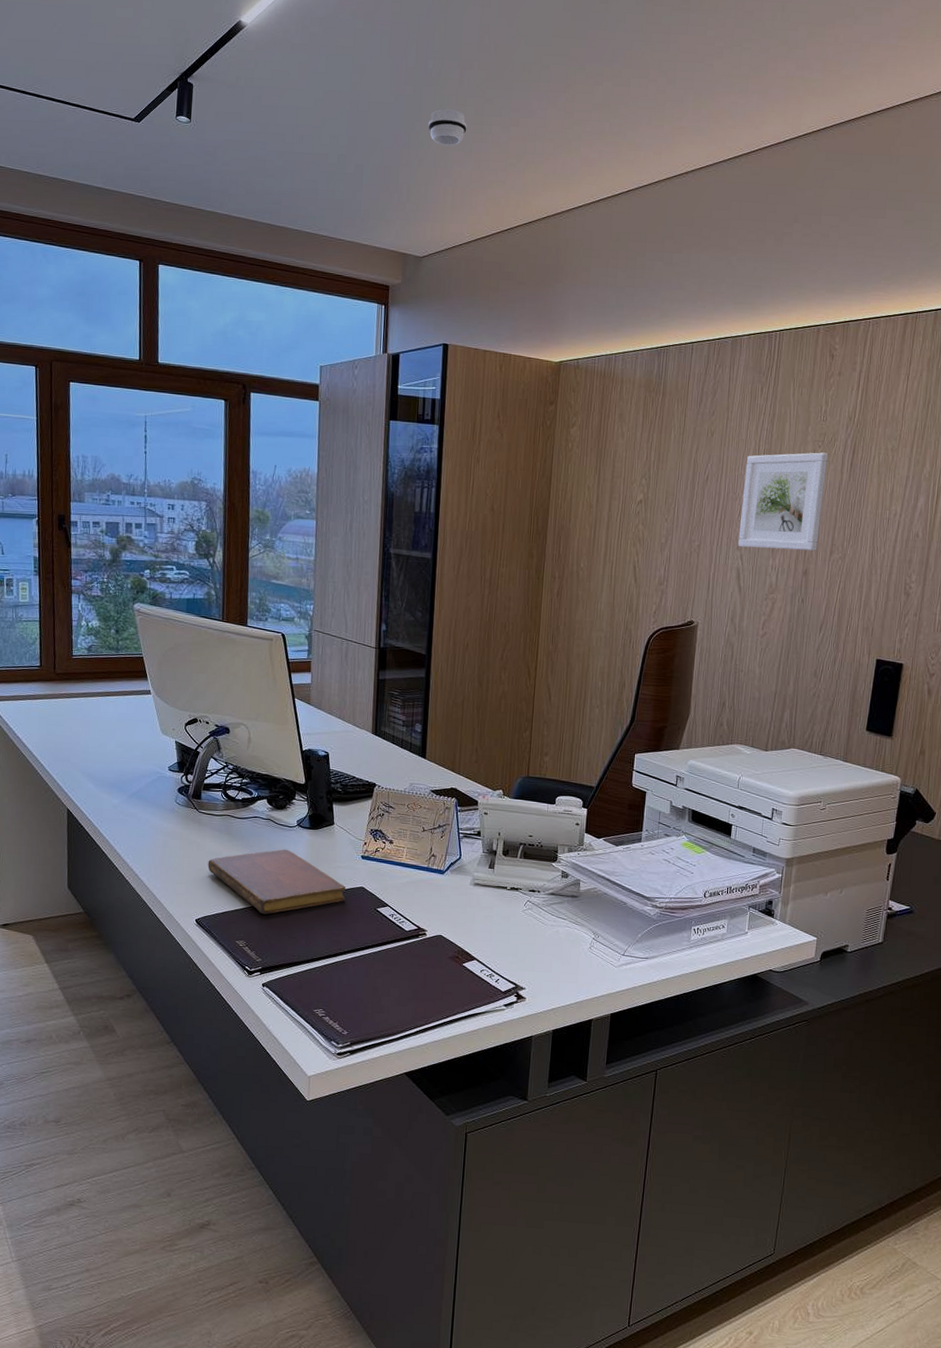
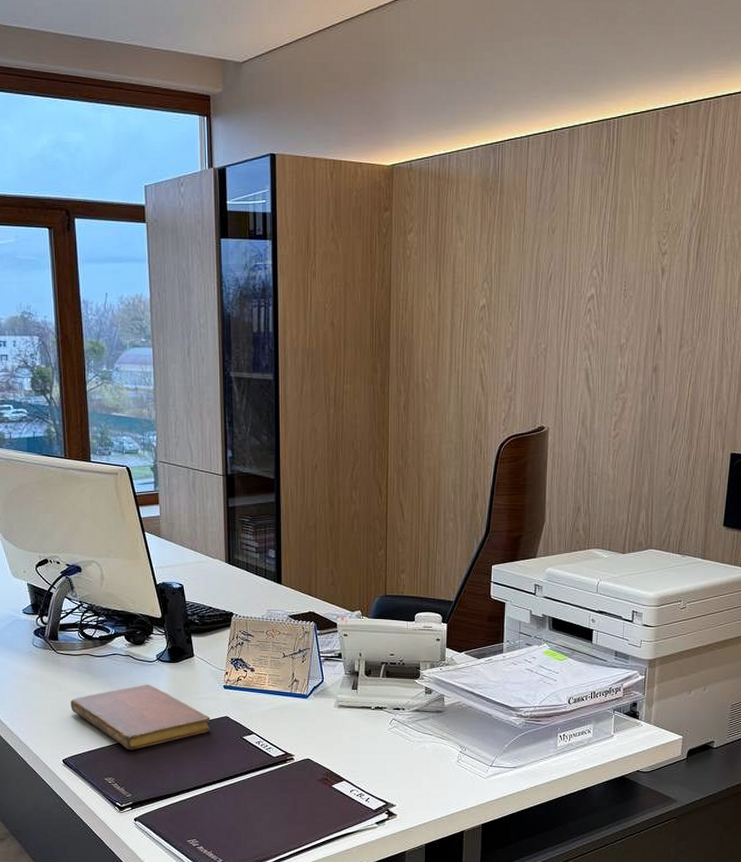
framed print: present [738,452,829,551] -> none [585,243,674,347]

